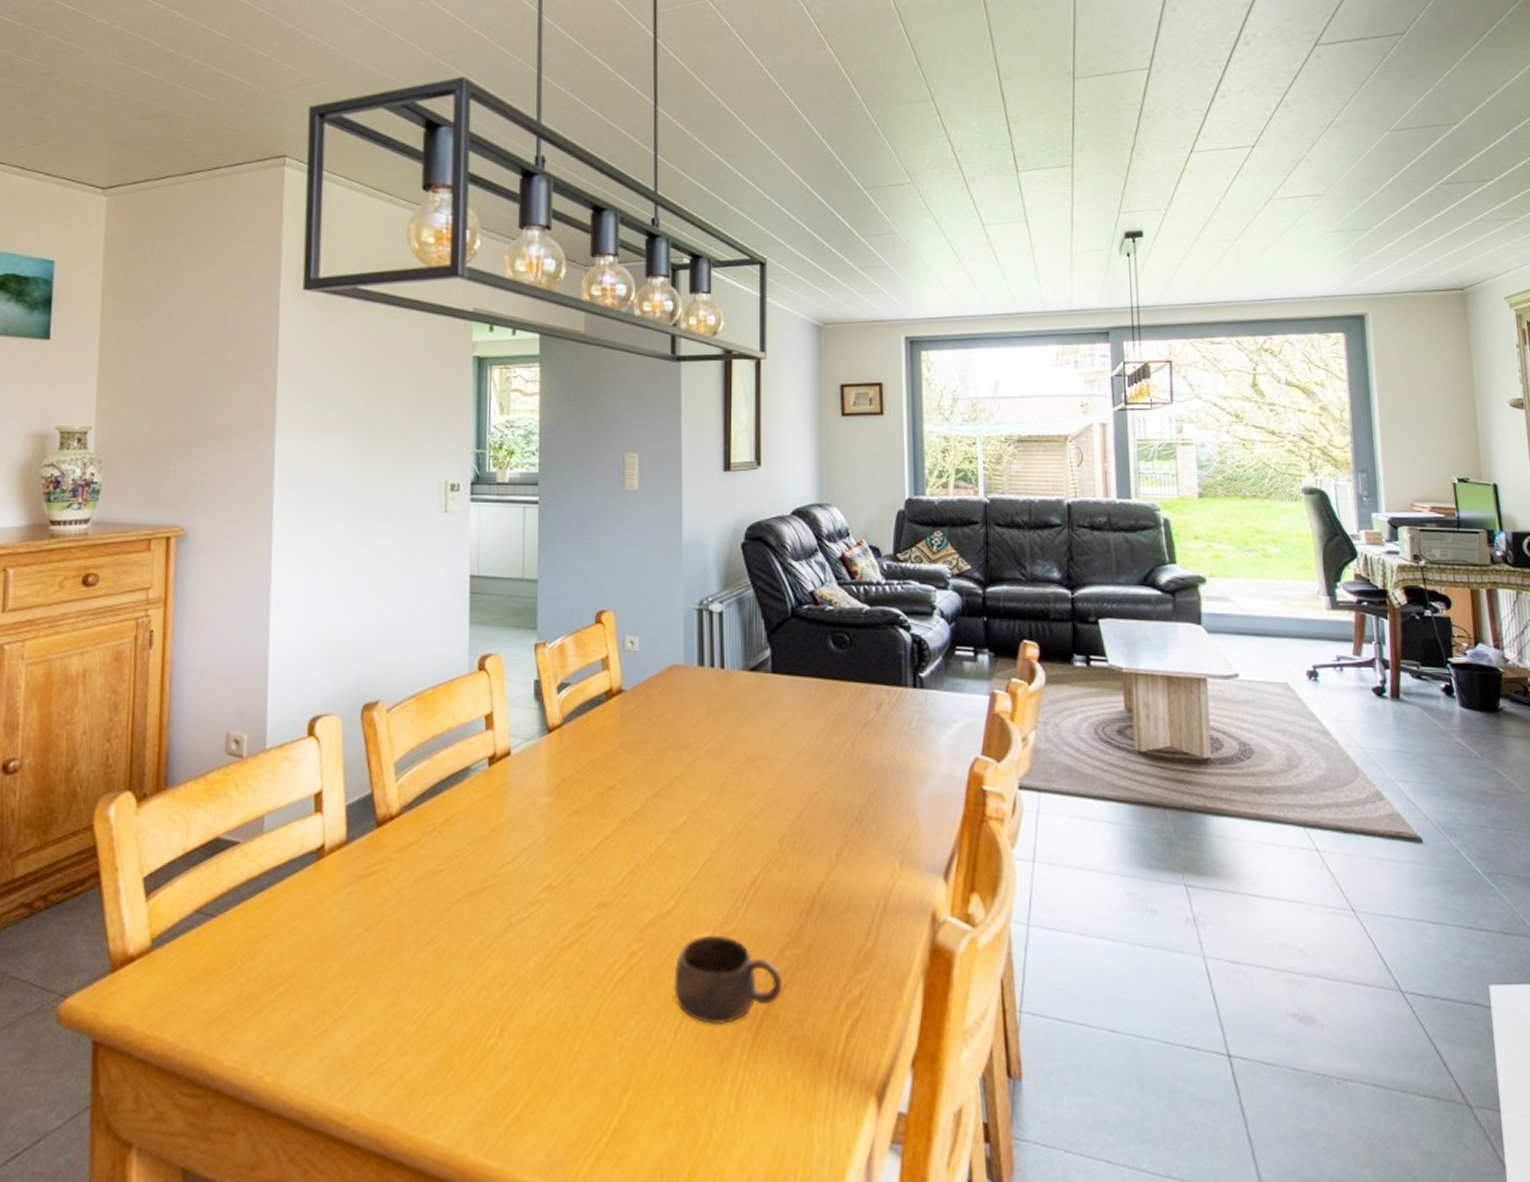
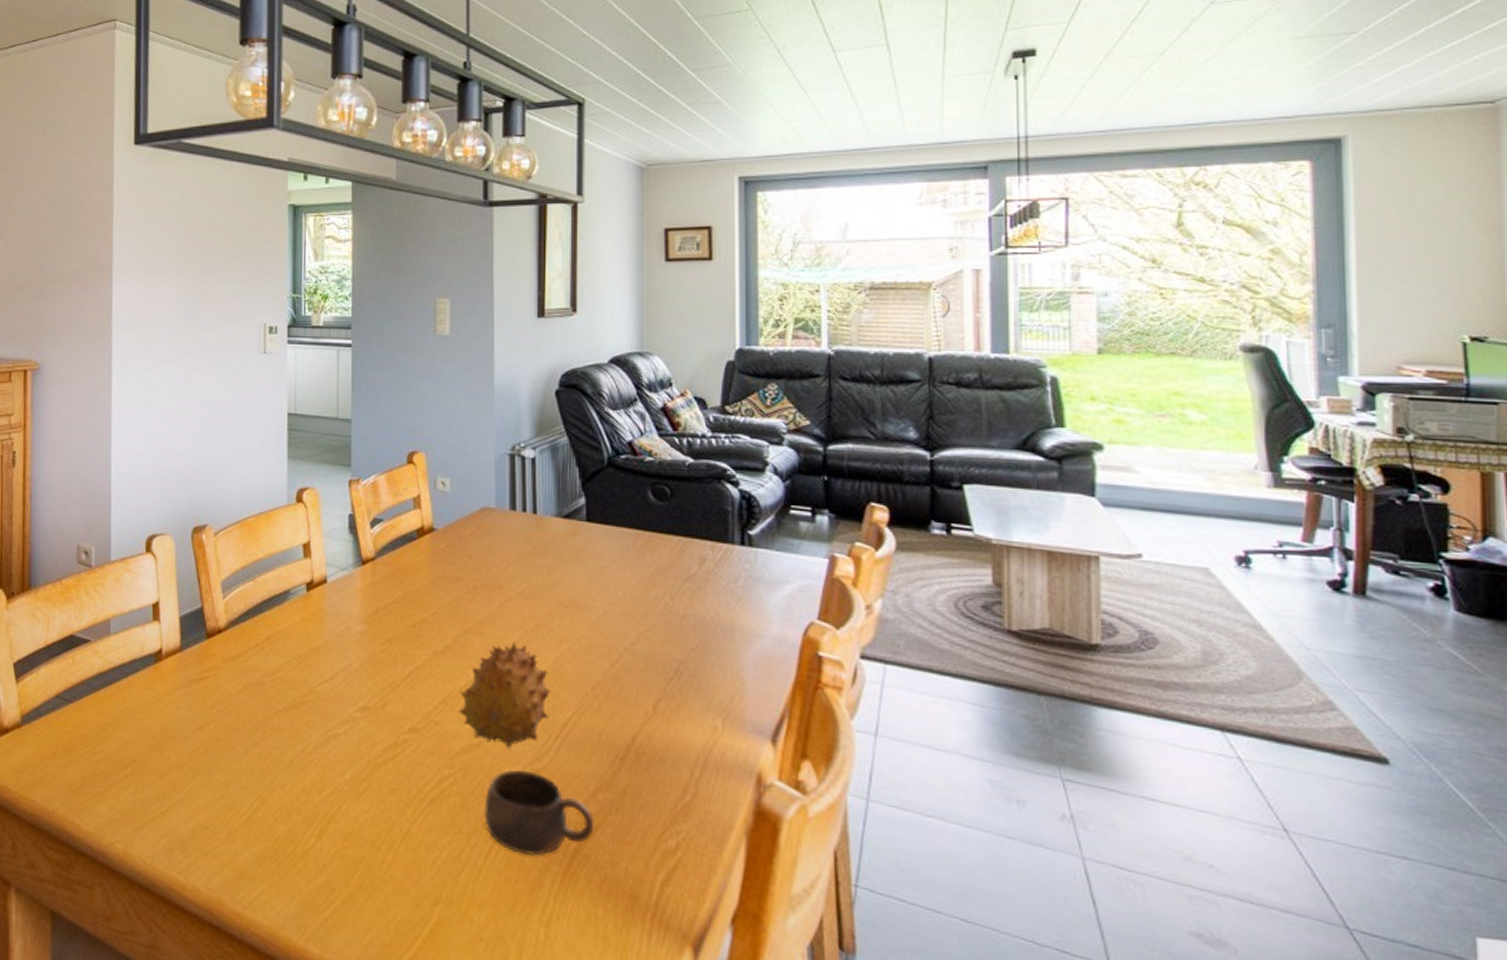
fruit: none [648,802,740,914] -> present [458,642,552,749]

